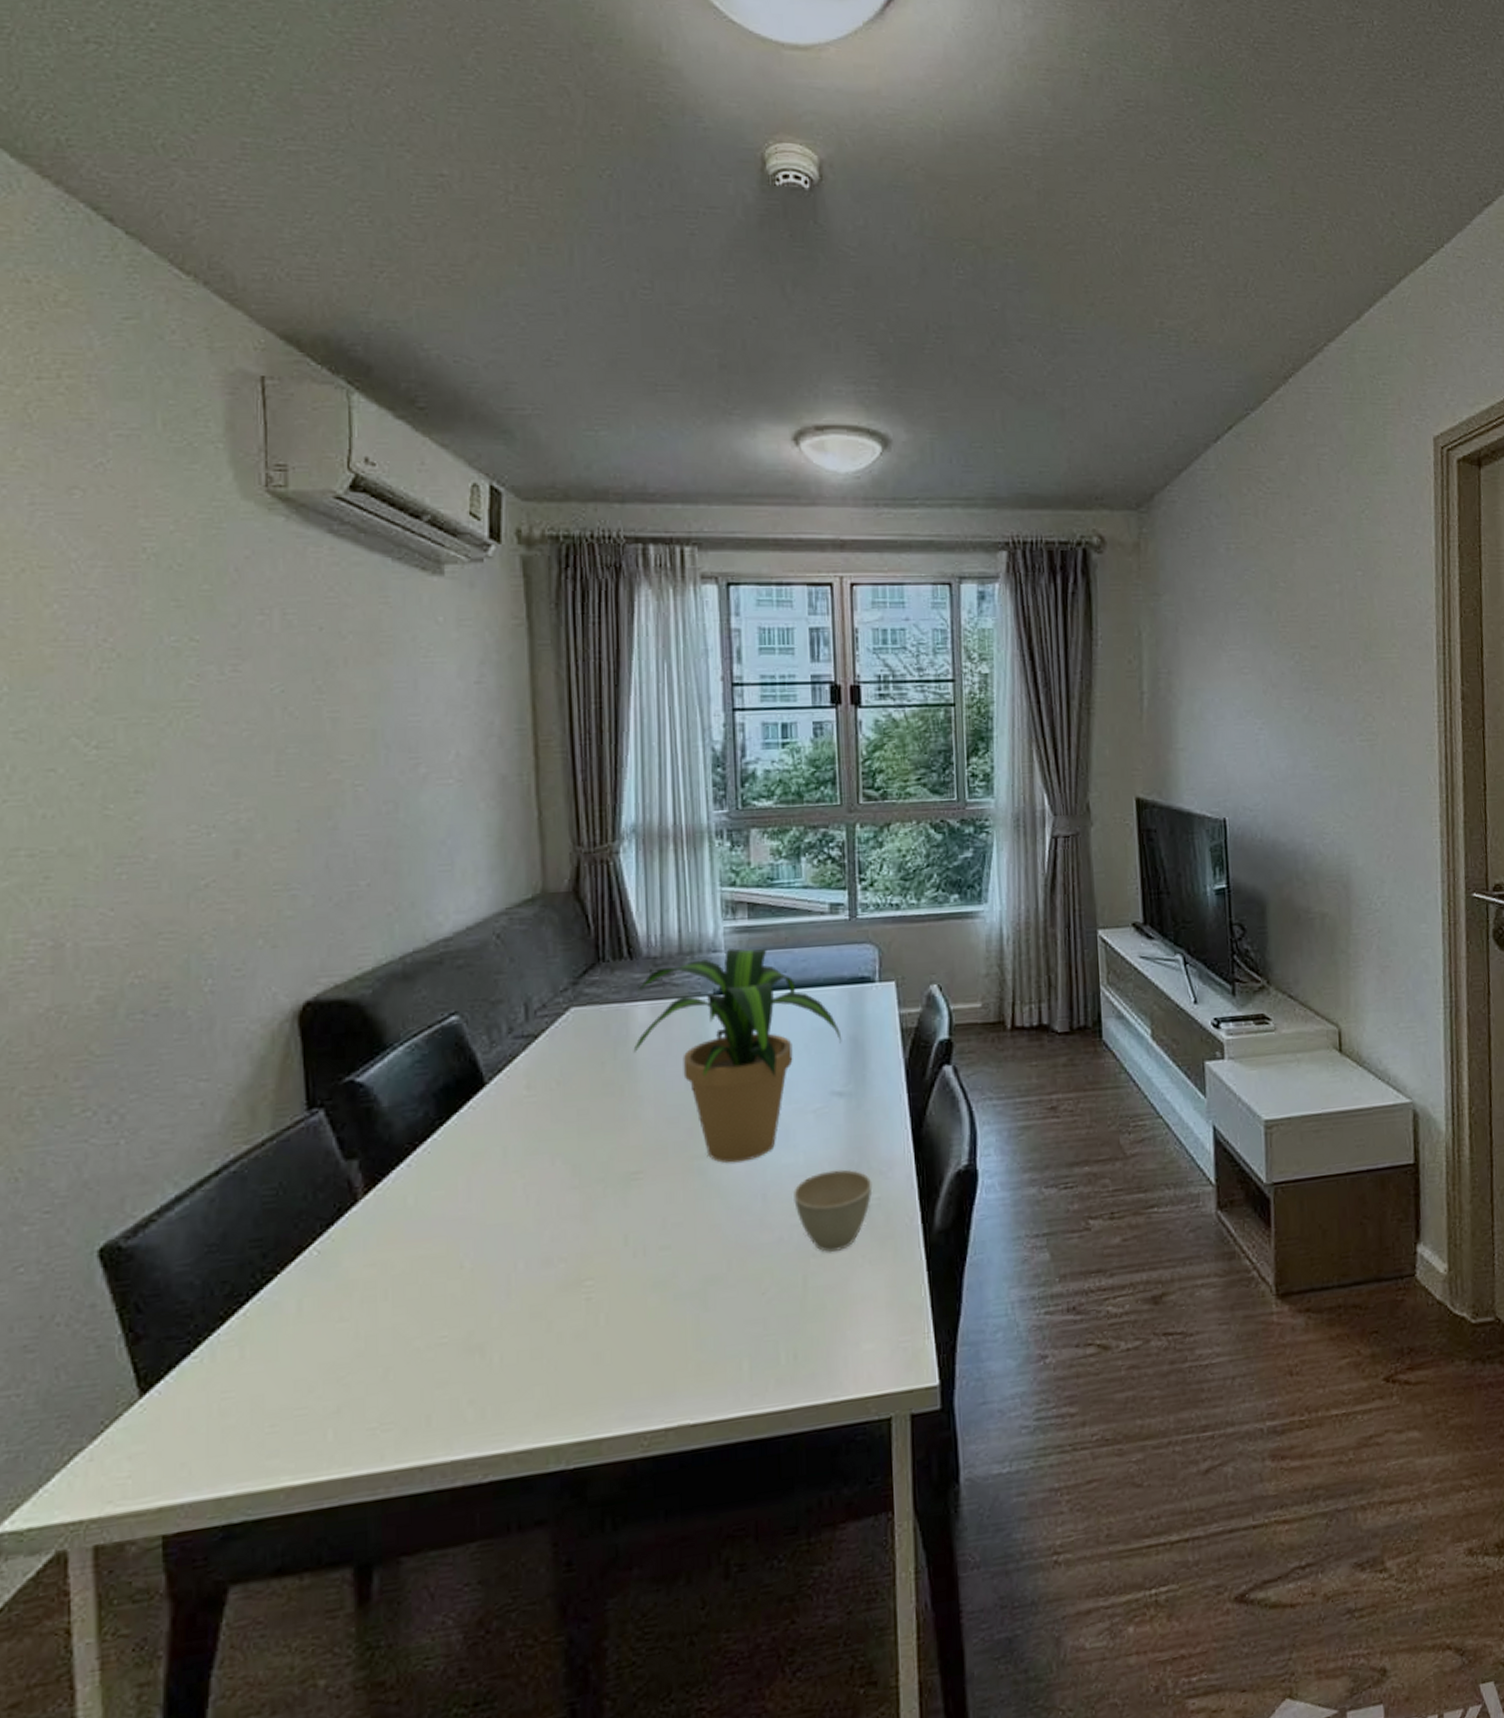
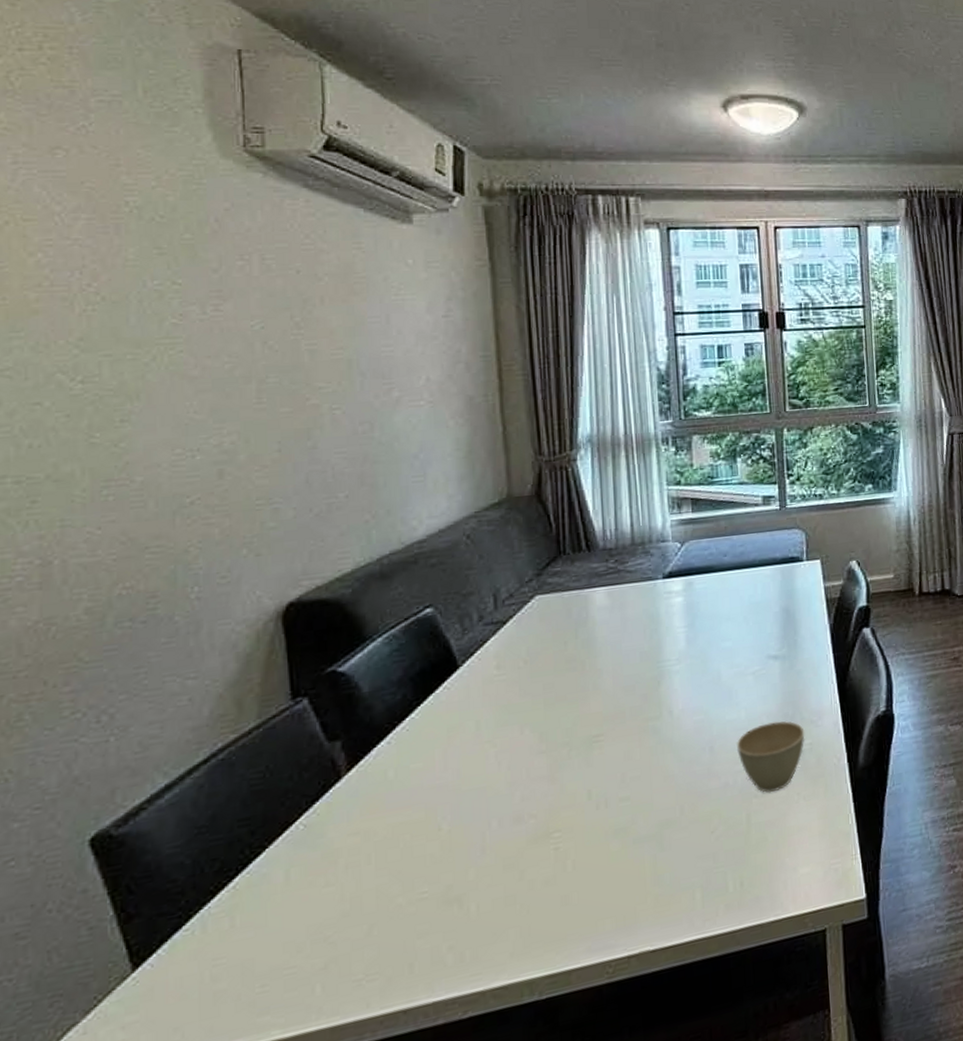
potted plant: present [633,947,842,1163] -> none [592,536,776,722]

